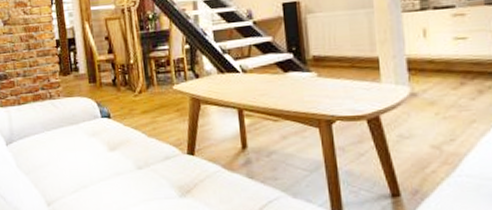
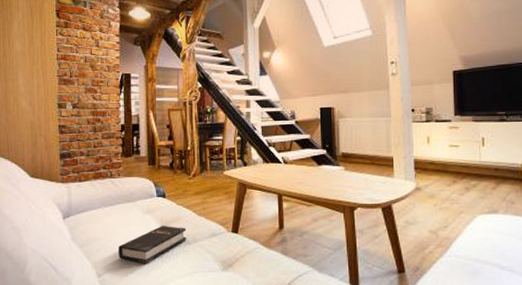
hardback book: none [65,149,138,192] -> present [118,226,187,265]

